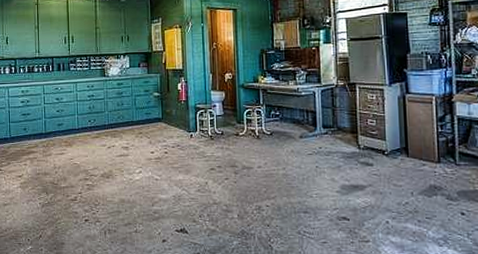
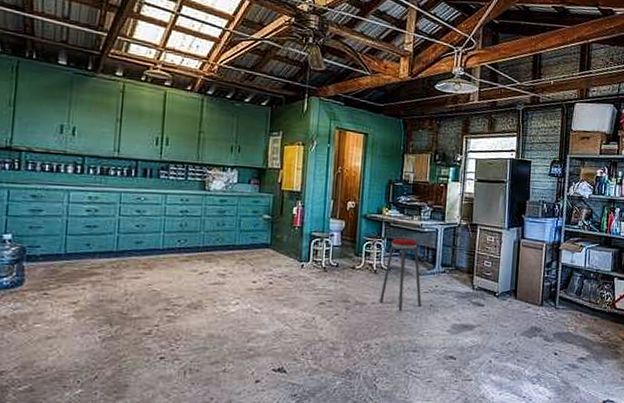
music stool: none [265,103,307,174] -> present [379,238,422,311]

